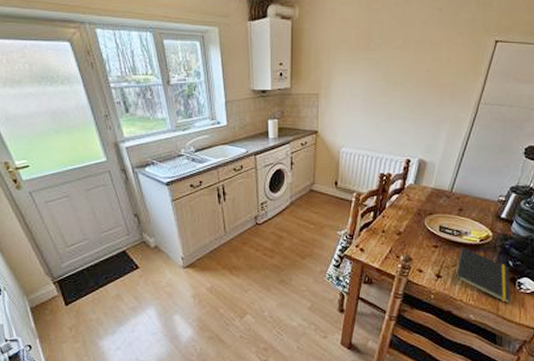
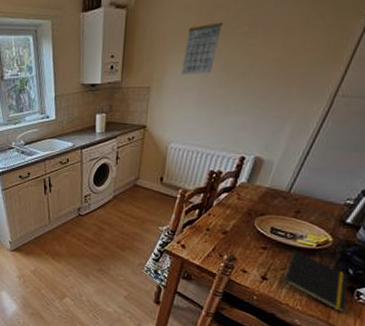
calendar: none [346,36,380,83] -> present [180,22,223,75]

